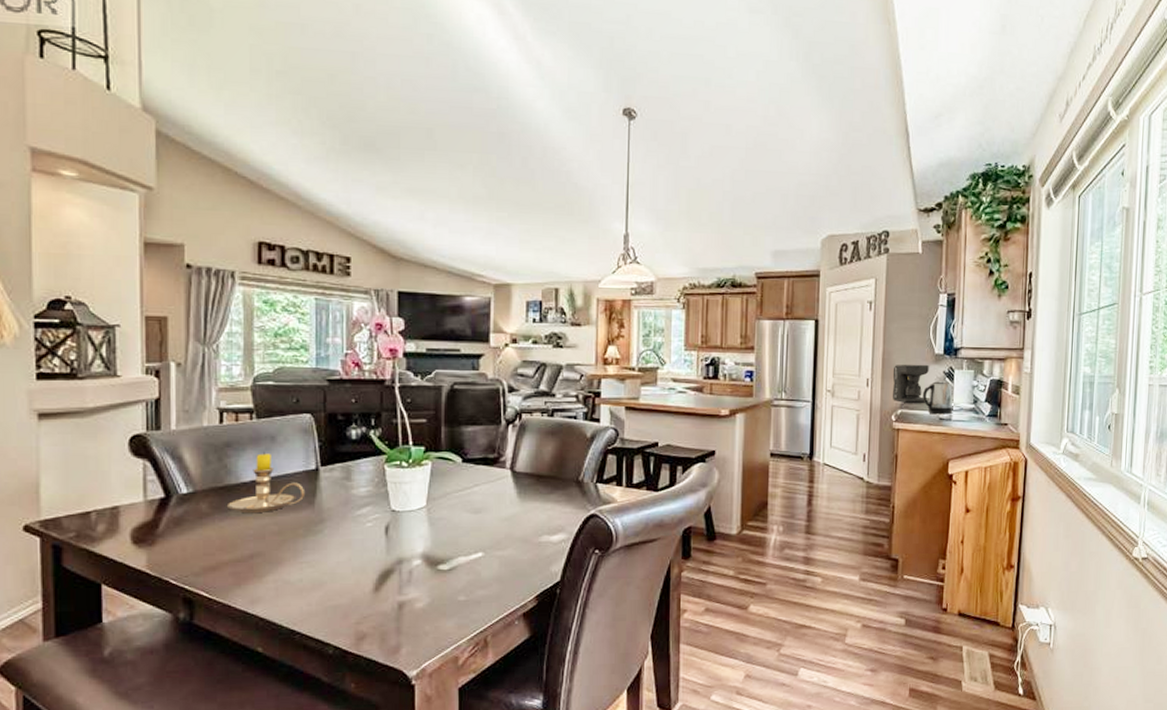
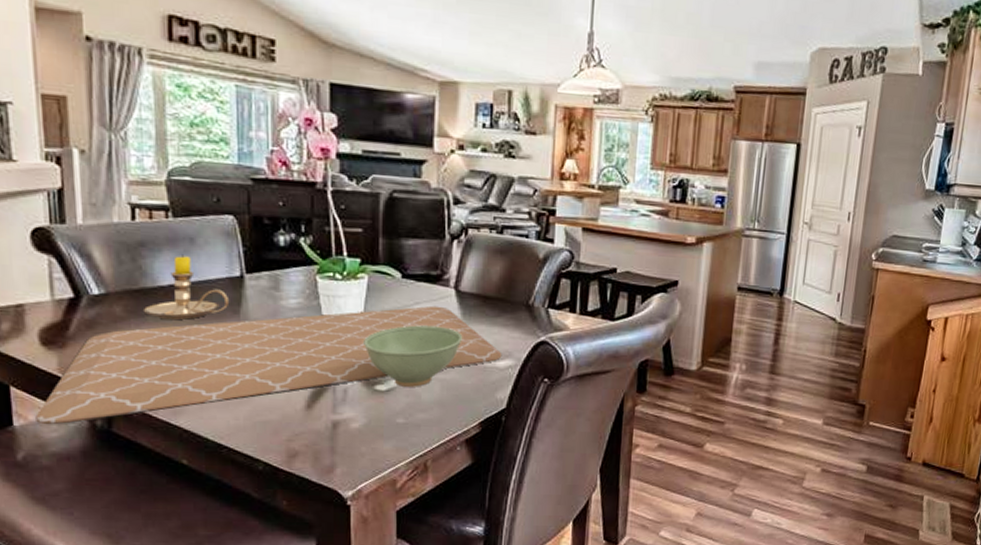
placemat: none [123,486,556,620] -> present [35,305,502,425]
bowl: none [428,506,519,565] -> present [364,325,463,387]
coffee maker: present [892,364,929,403] -> none [875,198,918,243]
kettle: present [923,381,953,415] -> none [907,219,942,257]

